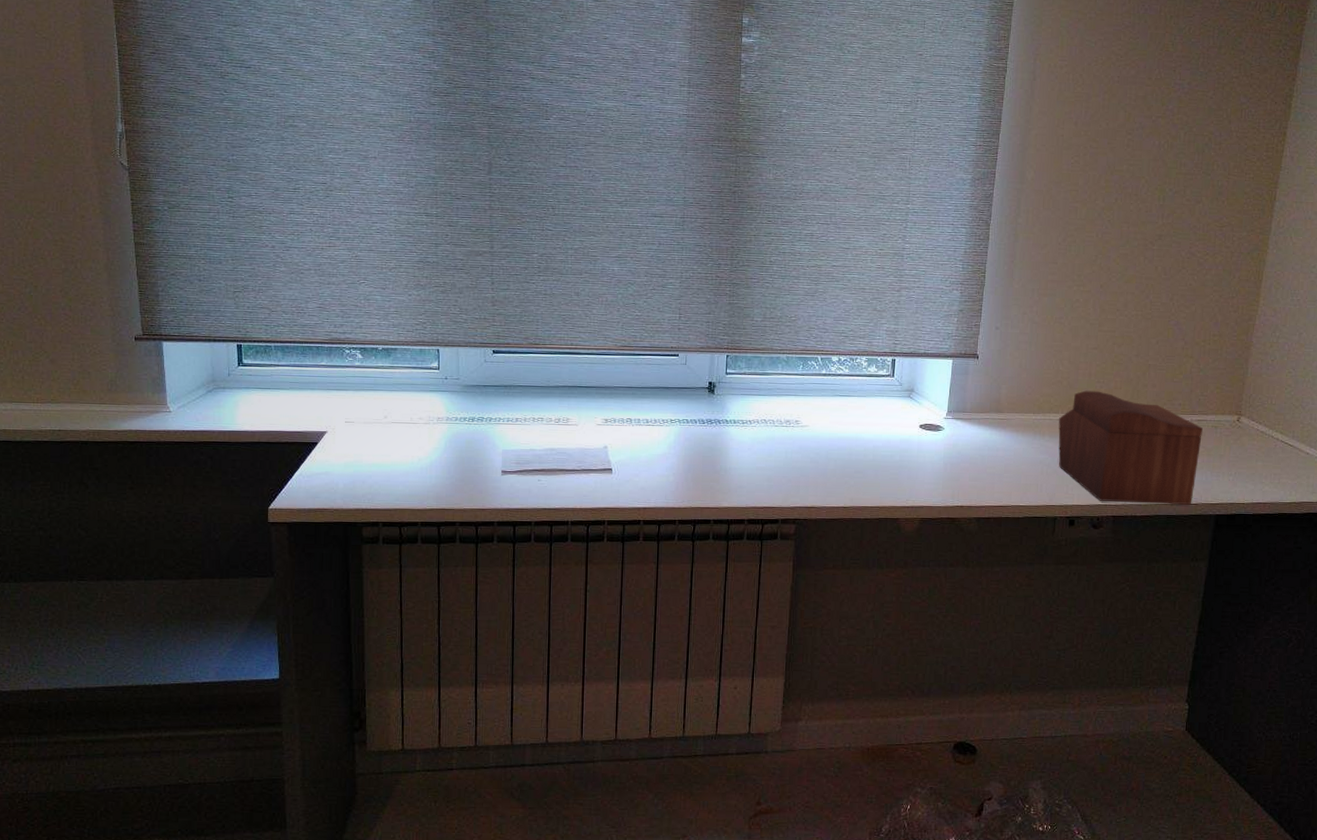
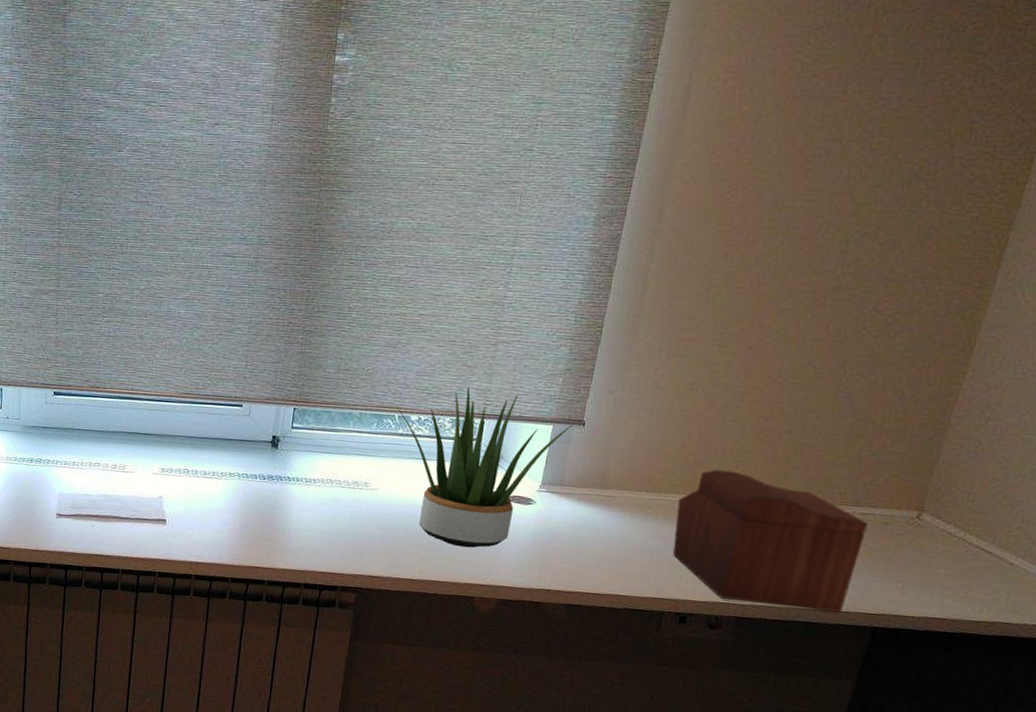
potted plant: none [819,329,970,474] -> present [396,387,574,548]

